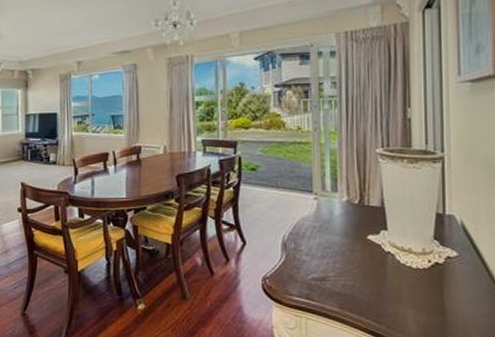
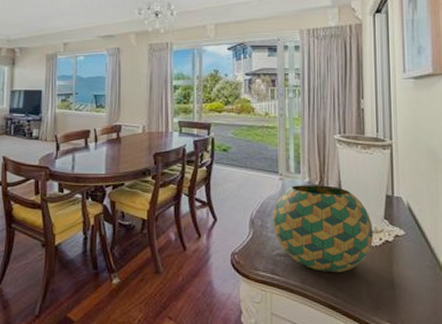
decorative ball: none [307,204,422,297] -> present [272,185,374,272]

